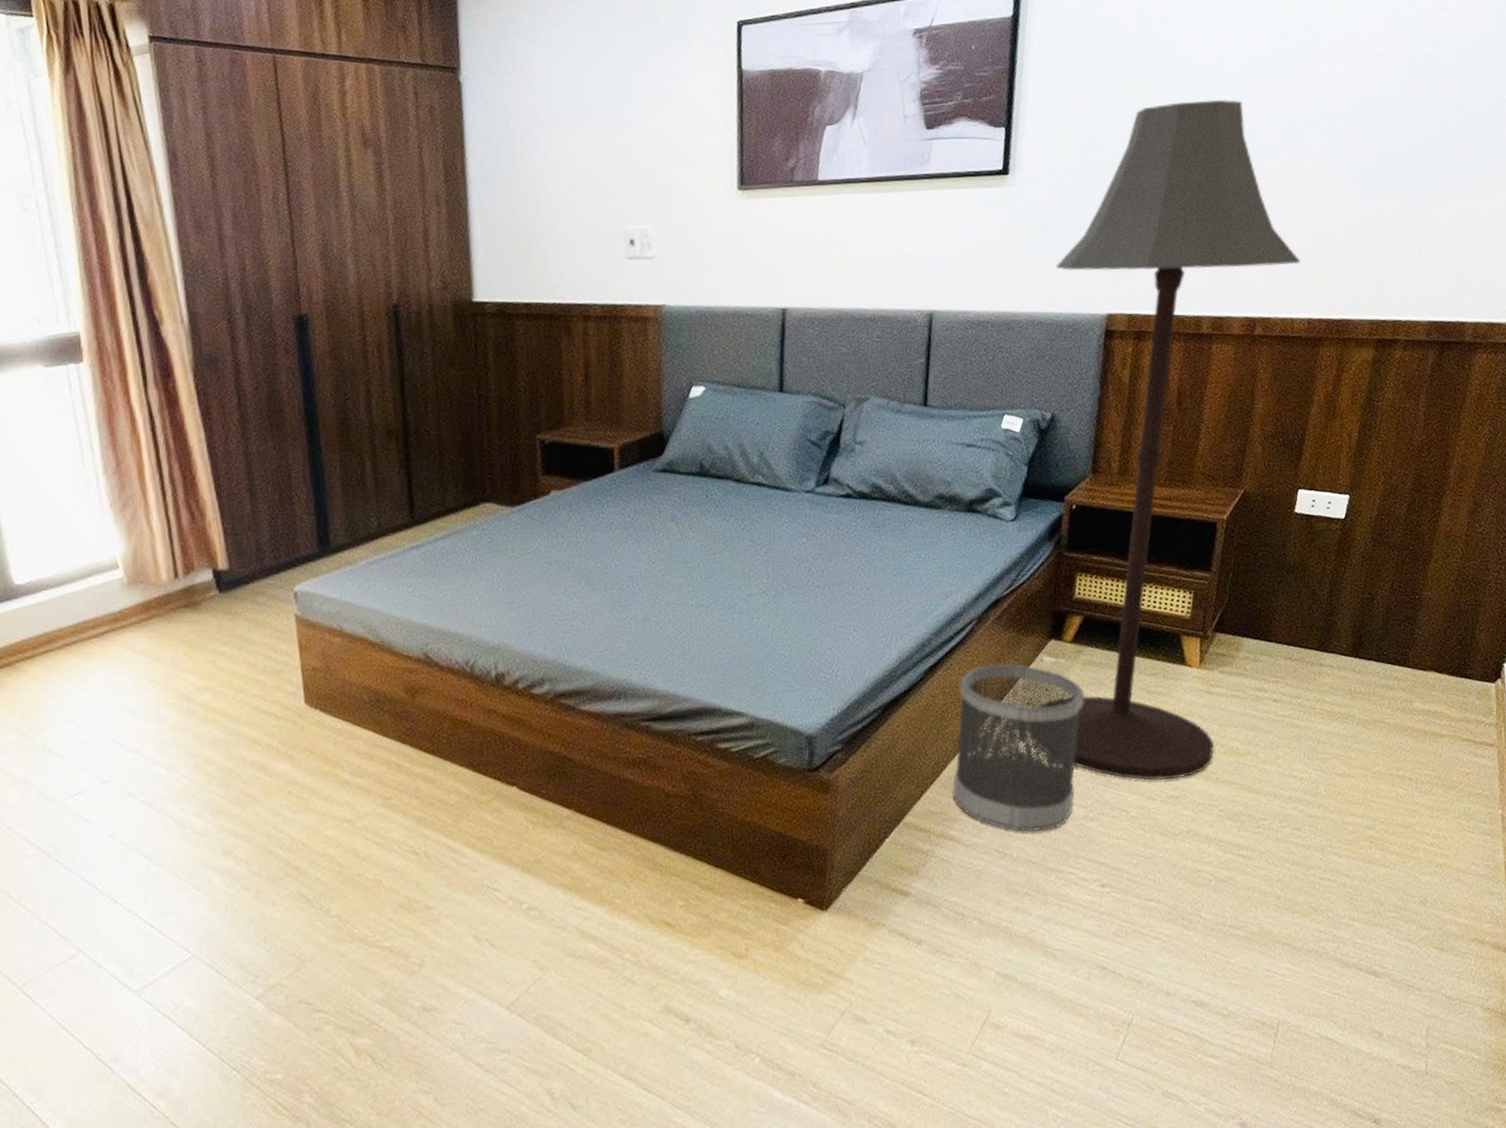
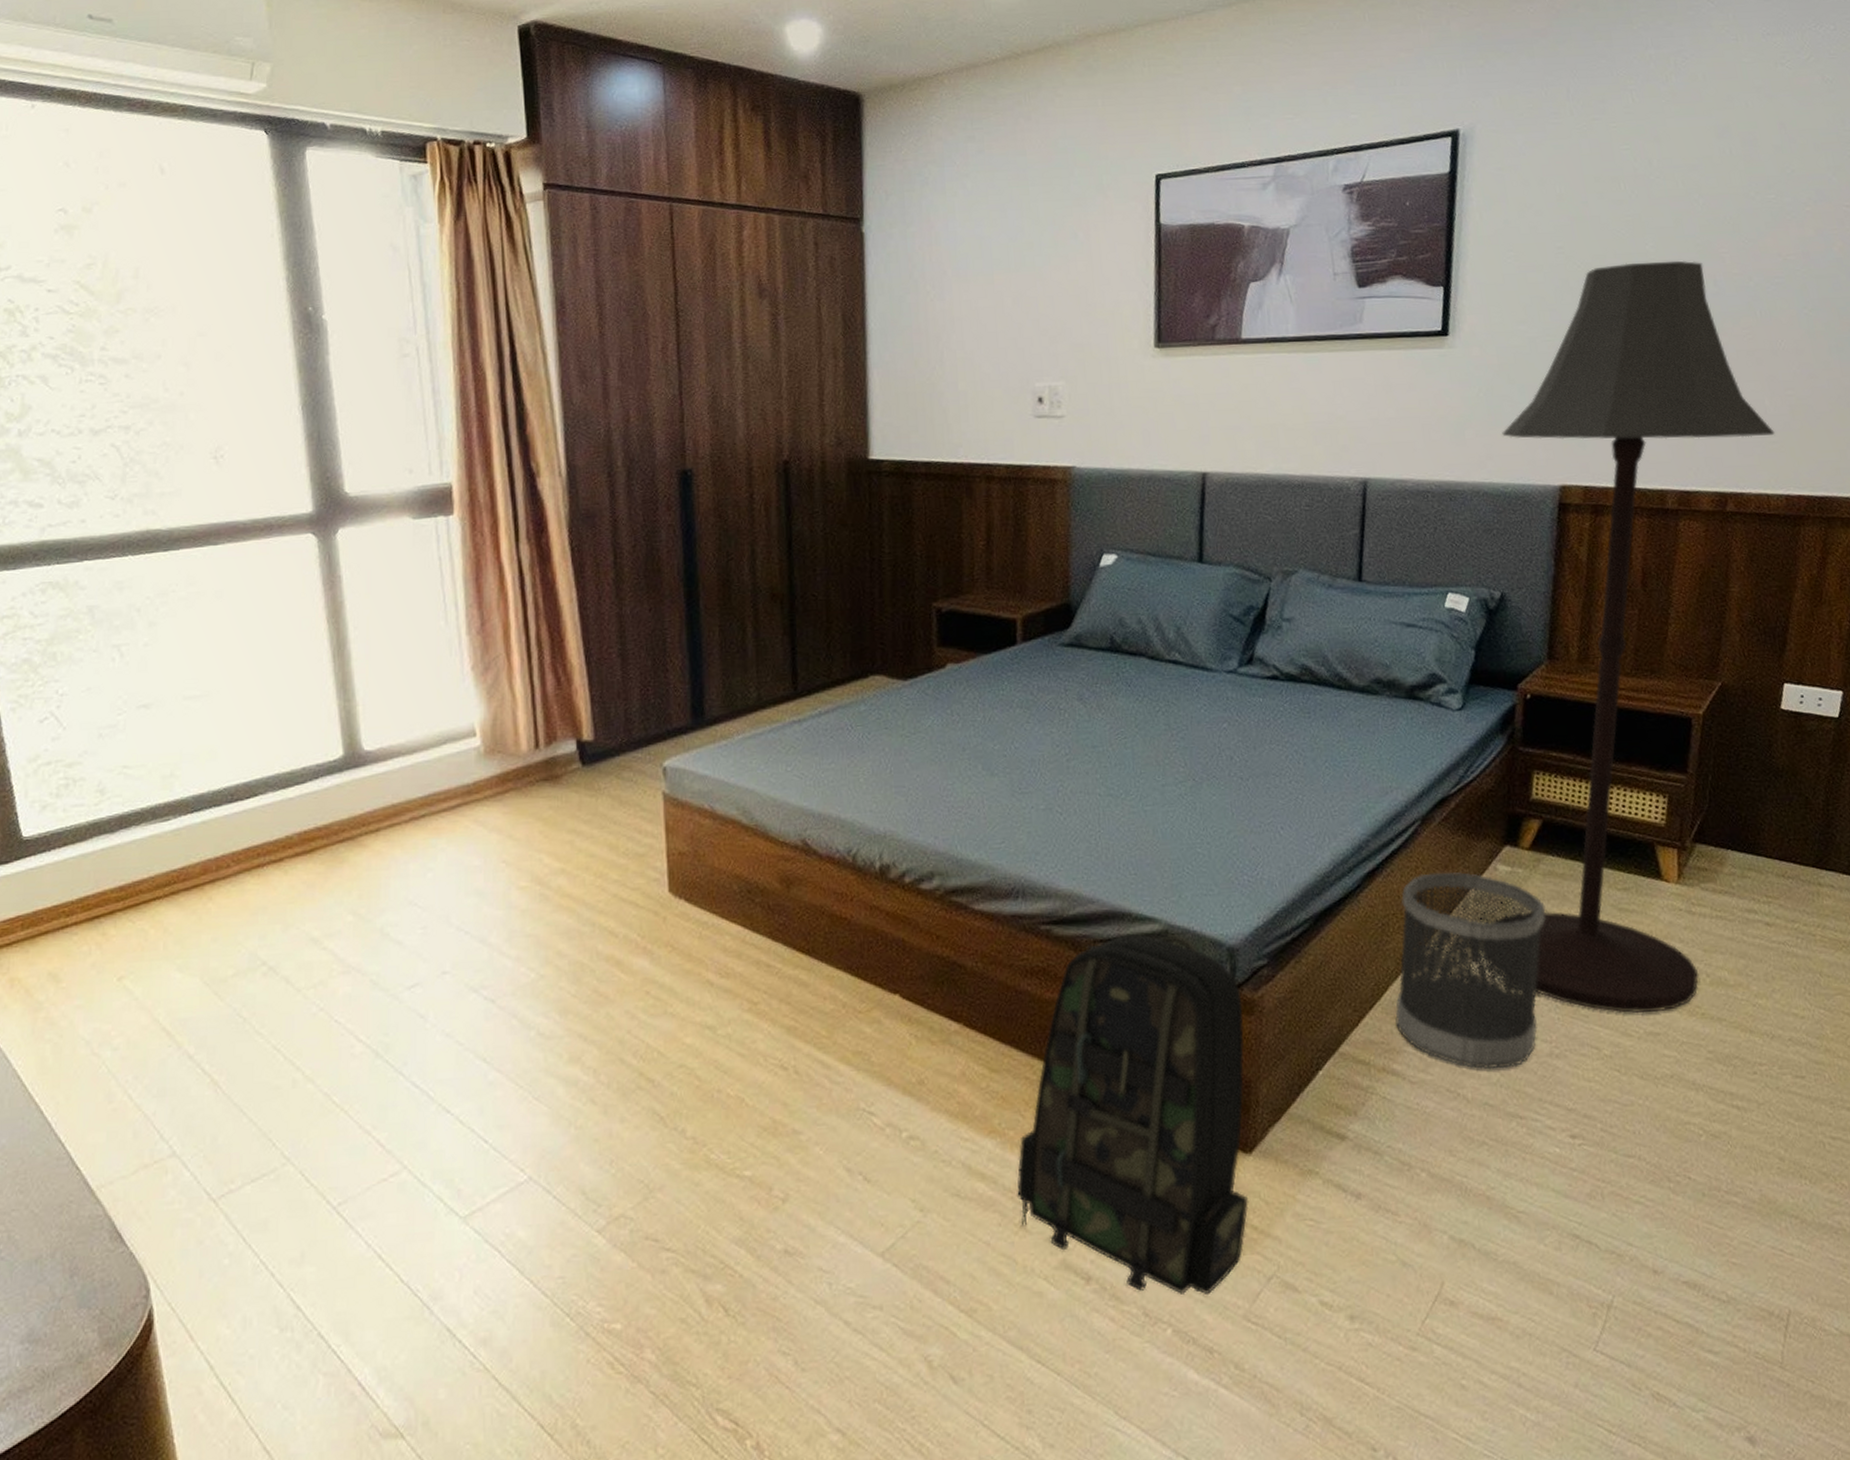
backpack: none [624,725,825,1029] -> present [1017,933,1249,1294]

